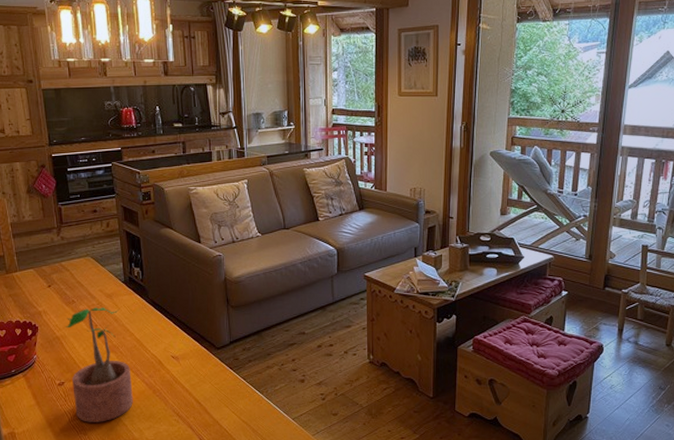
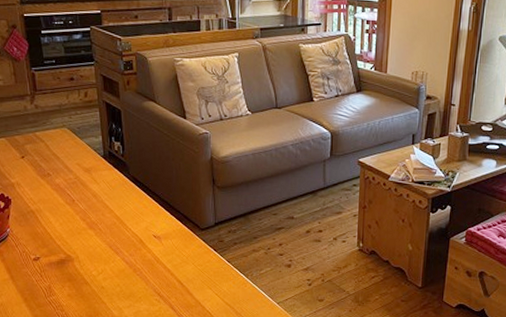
potted plant: present [66,307,133,422] -> none [41,182,112,299]

